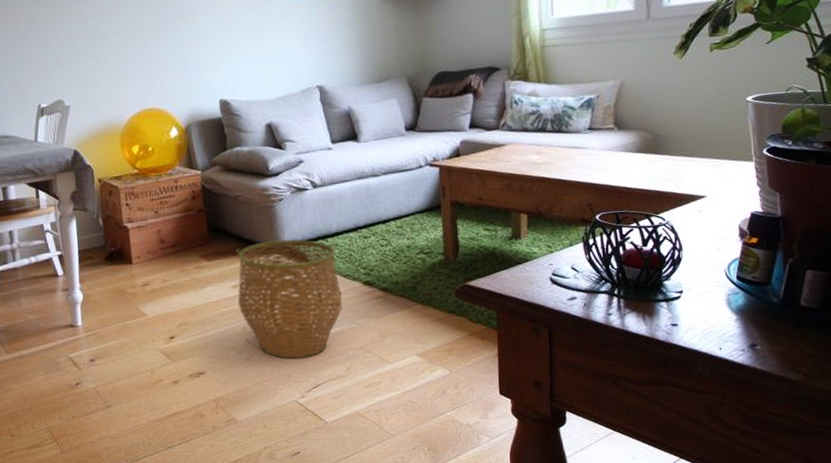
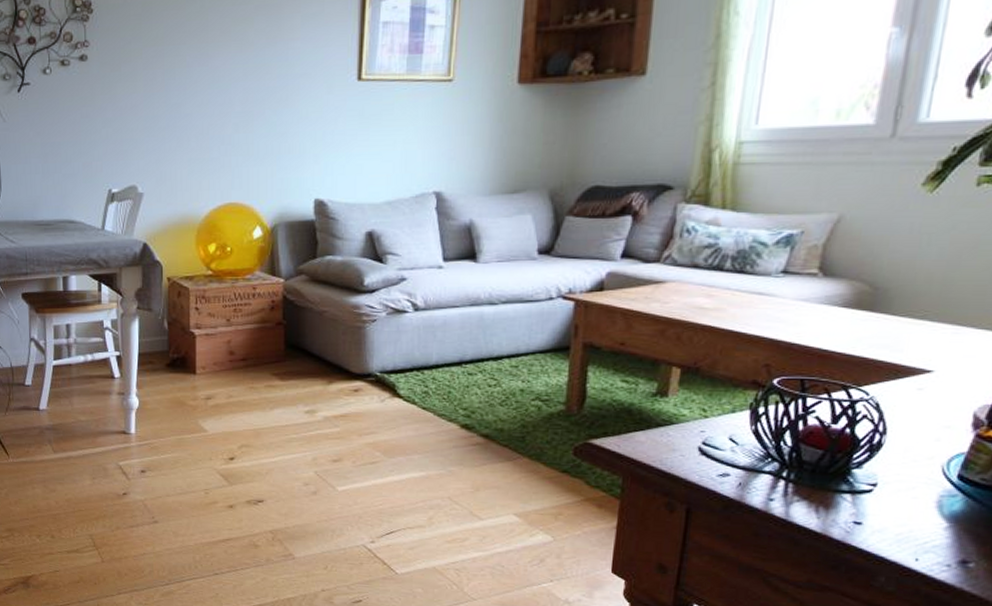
basket: present [236,239,343,359] -> none [310,365,434,501]

